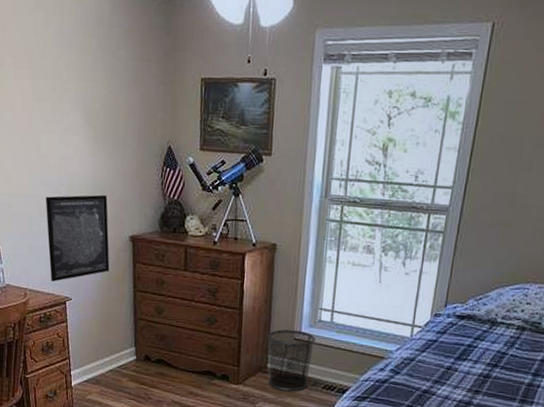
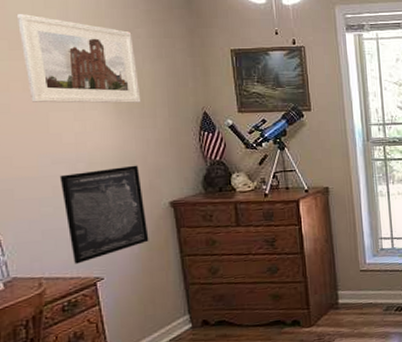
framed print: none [22,29,116,131] -> present [16,13,142,104]
waste bin: present [267,329,316,392] -> none [334,262,382,323]

